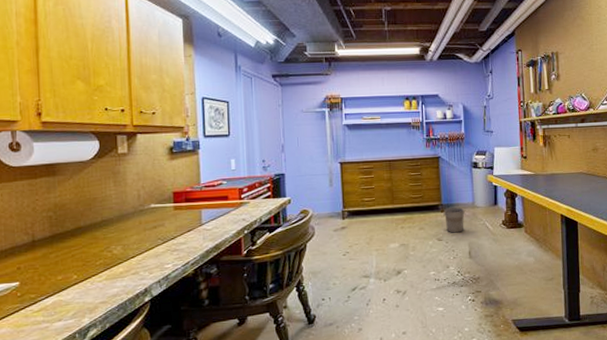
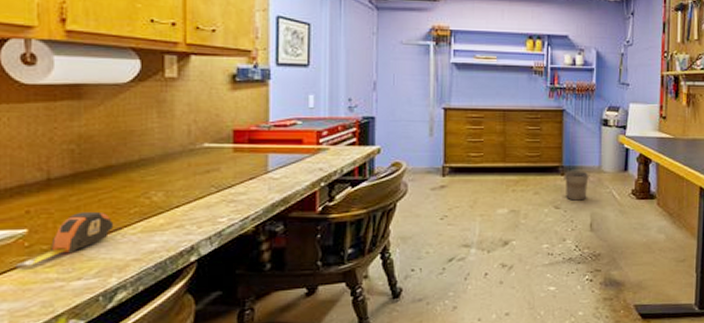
tape measure: none [11,265,90,315] -> present [16,211,121,270]

